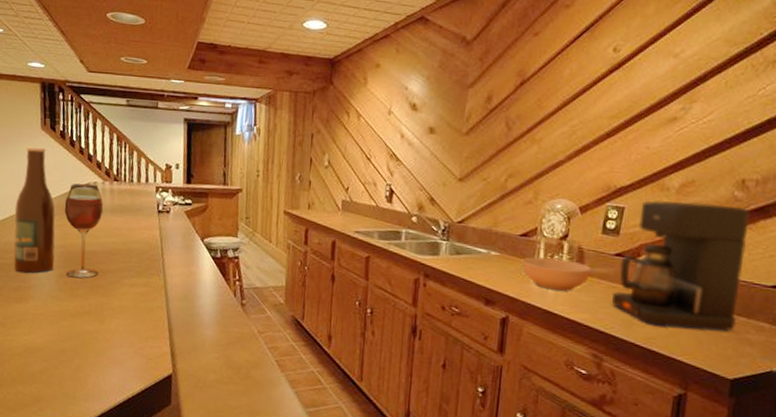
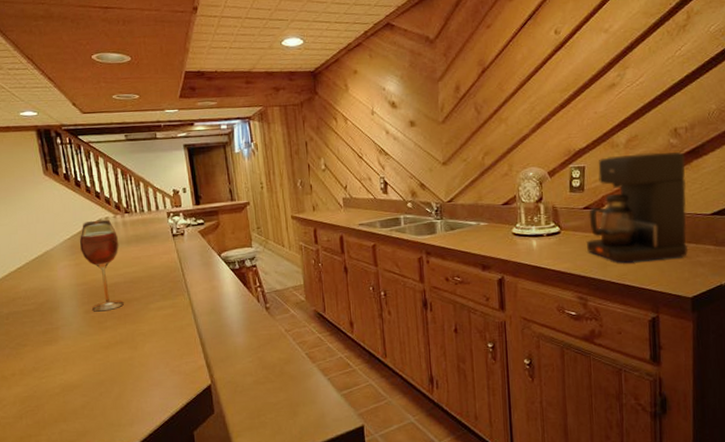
beer bottle: present [13,146,56,274] -> none [29,192,79,315]
bowl: present [522,257,593,291] -> none [508,219,567,248]

